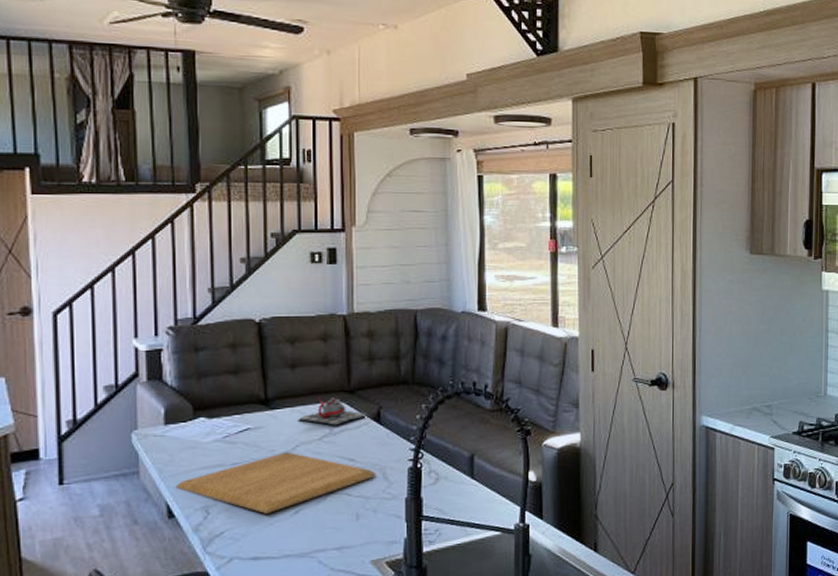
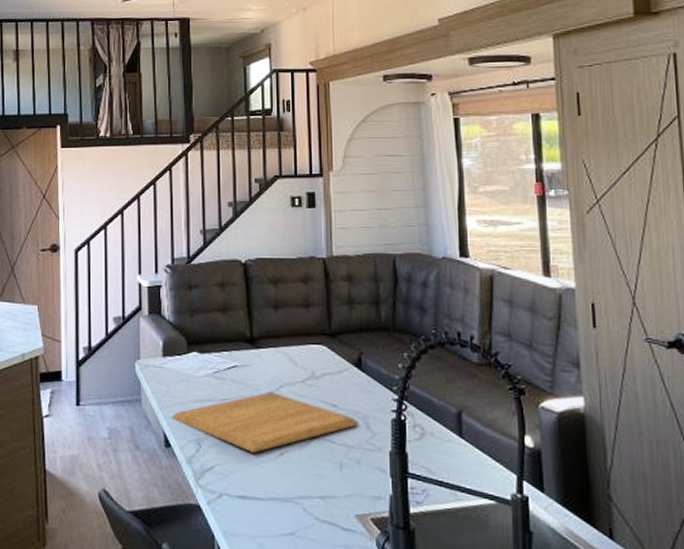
teapot: present [298,397,369,426] -> none [281,339,350,369]

